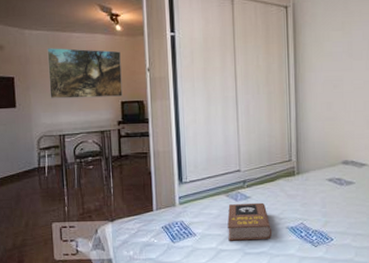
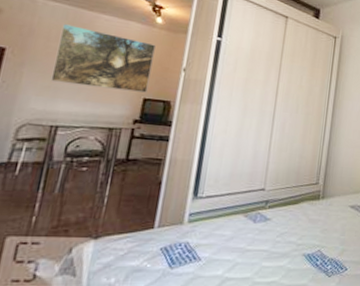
book: present [227,202,273,241] -> none [237,225,288,268]

